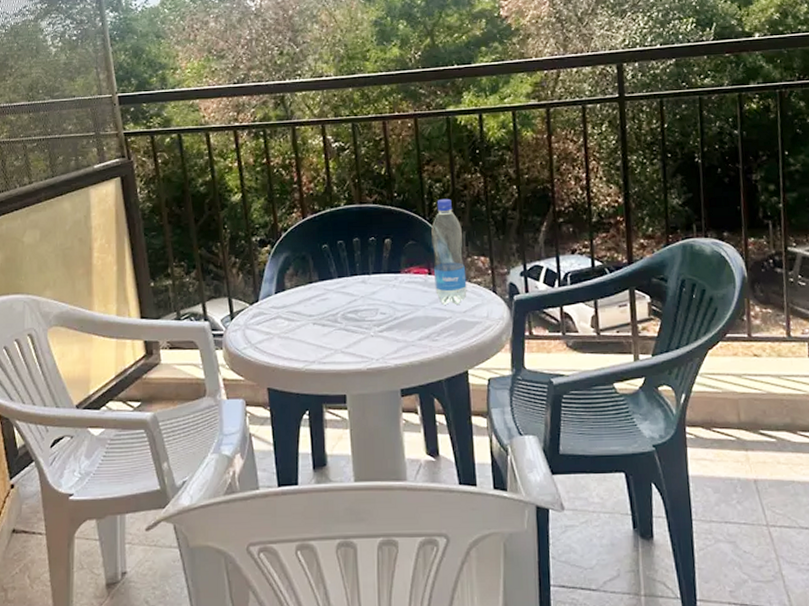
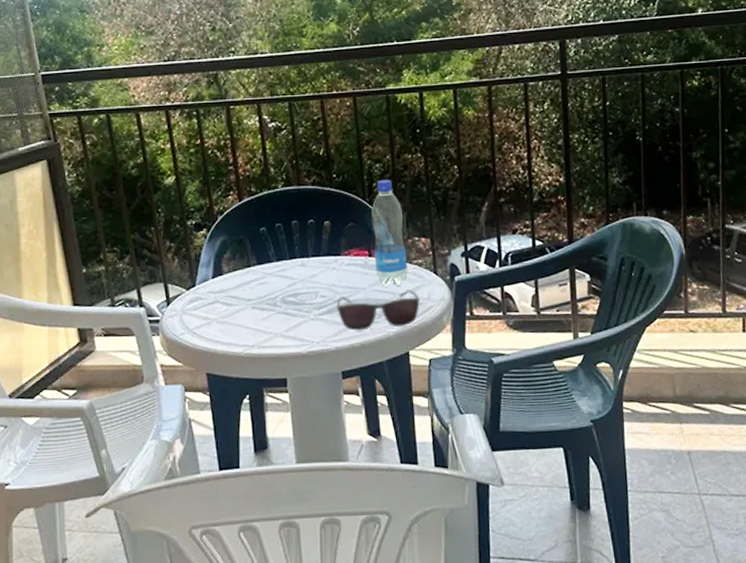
sunglasses: none [396,308,479,349] -> present [336,289,420,331]

